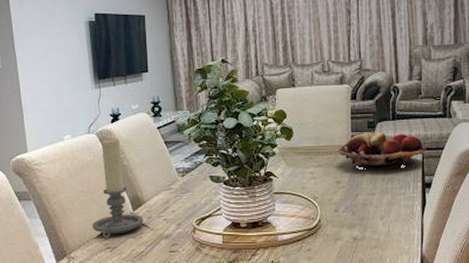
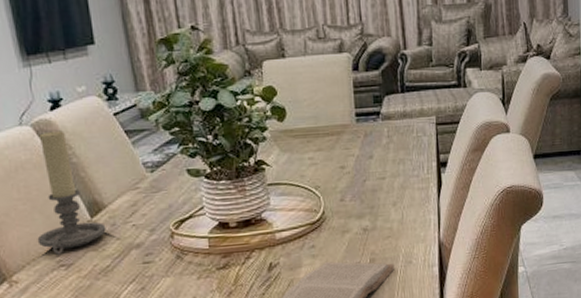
fruit basket: present [338,132,426,169] -> none [340,107,440,150]

